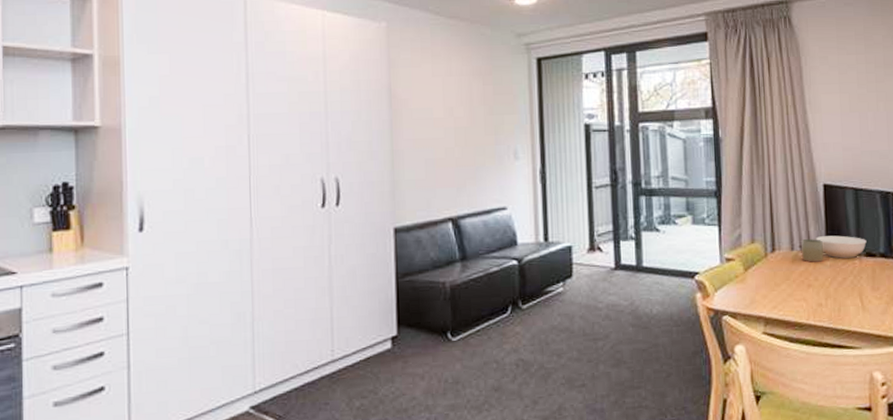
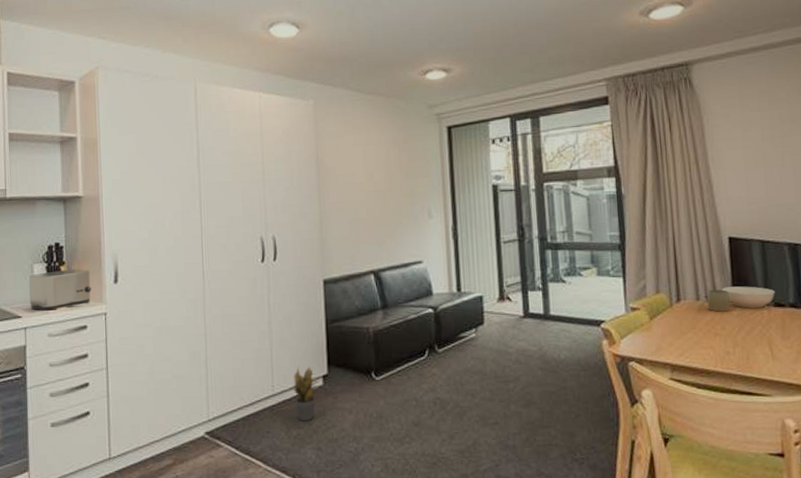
toaster: none [27,214,110,265] -> present [29,269,92,311]
potted plant: none [355,327,387,390] -> present [292,367,319,422]

